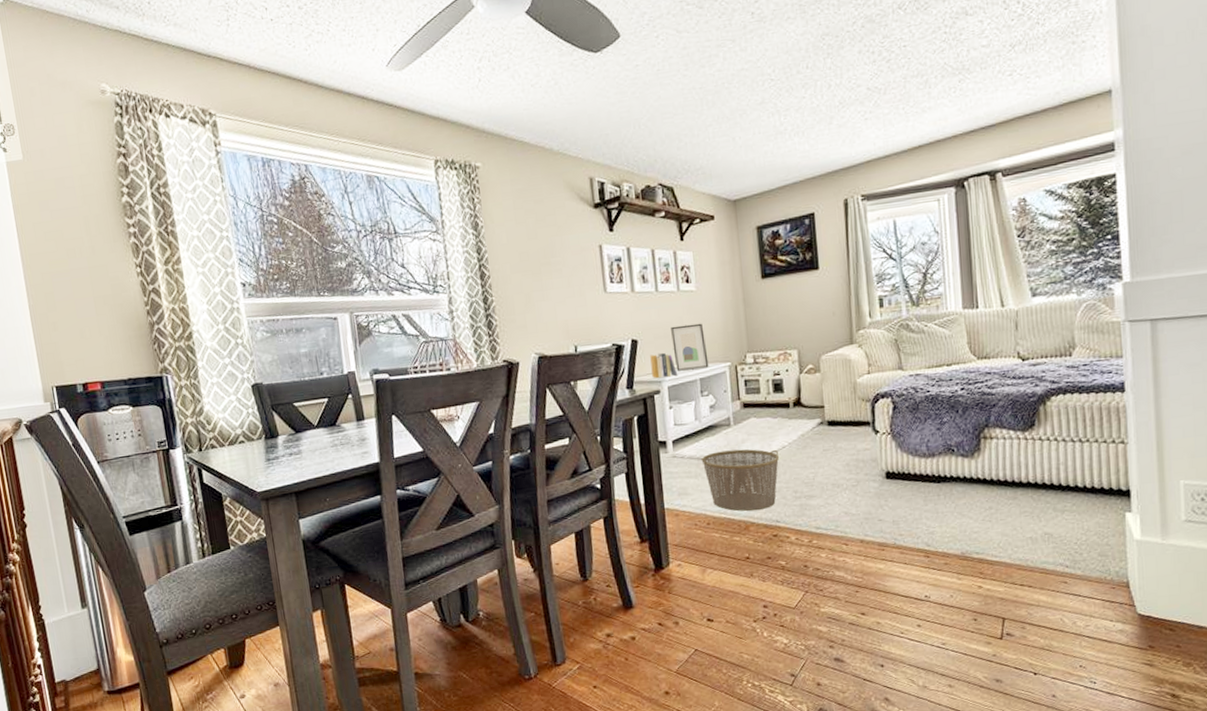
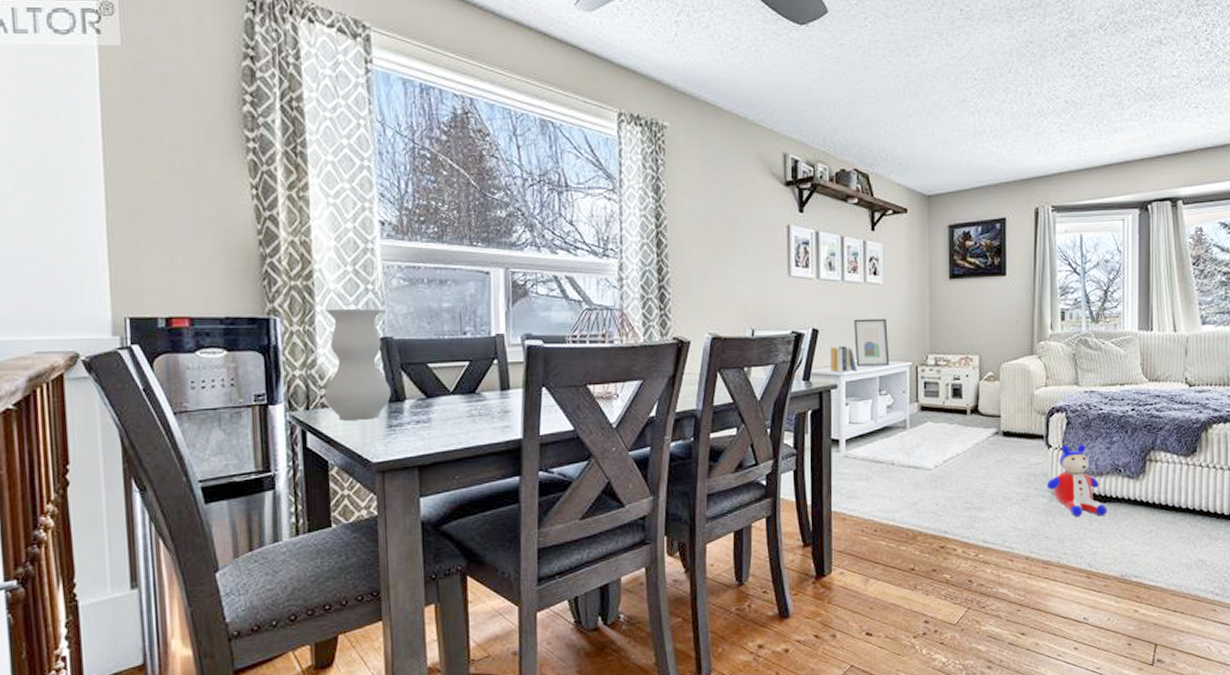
vase: none [205,359,267,458] -> present [324,308,391,420]
basket: present [701,449,780,511] -> none [874,454,953,519]
stuffed animal: none [876,428,943,499] -> present [1046,444,1107,517]

